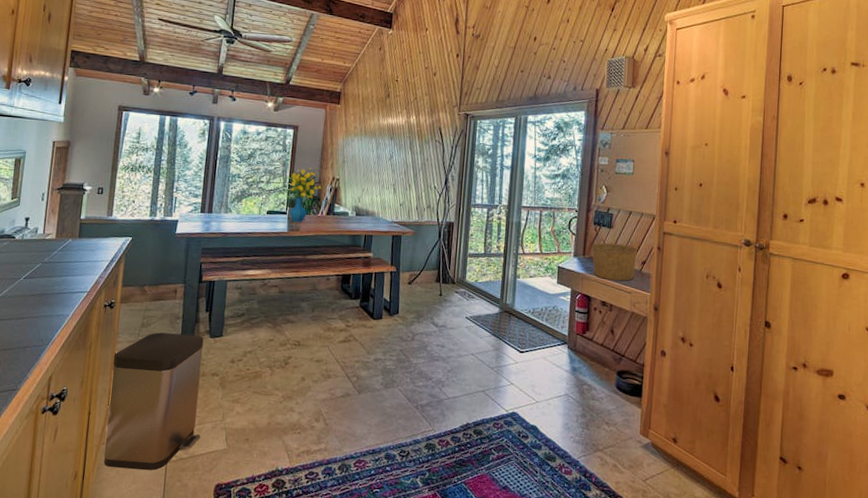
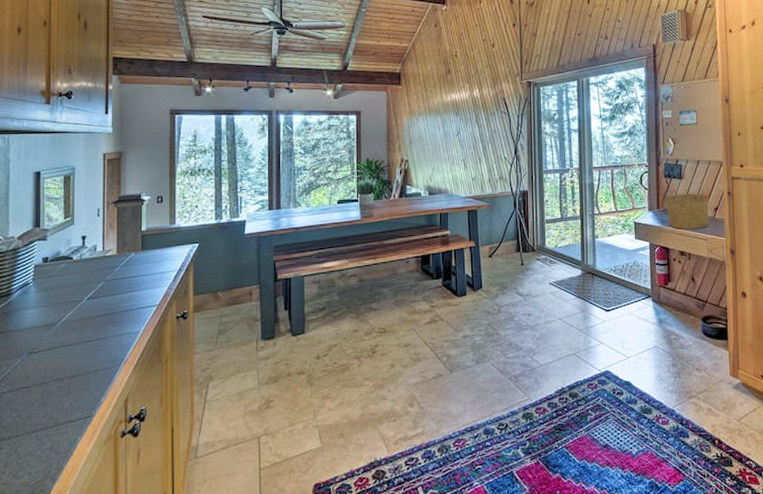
pedal bin: present [103,332,204,470] -> none [192,335,293,482]
bouquet: present [282,167,322,222] -> none [351,152,391,208]

